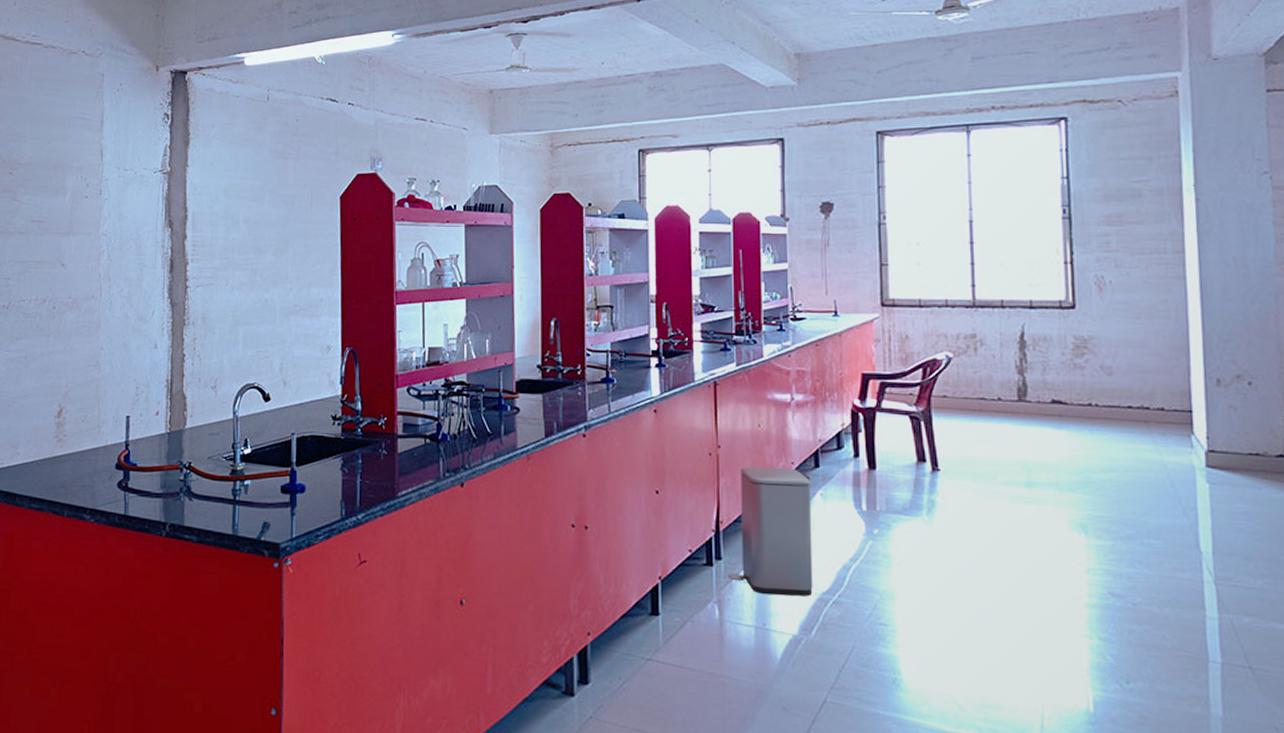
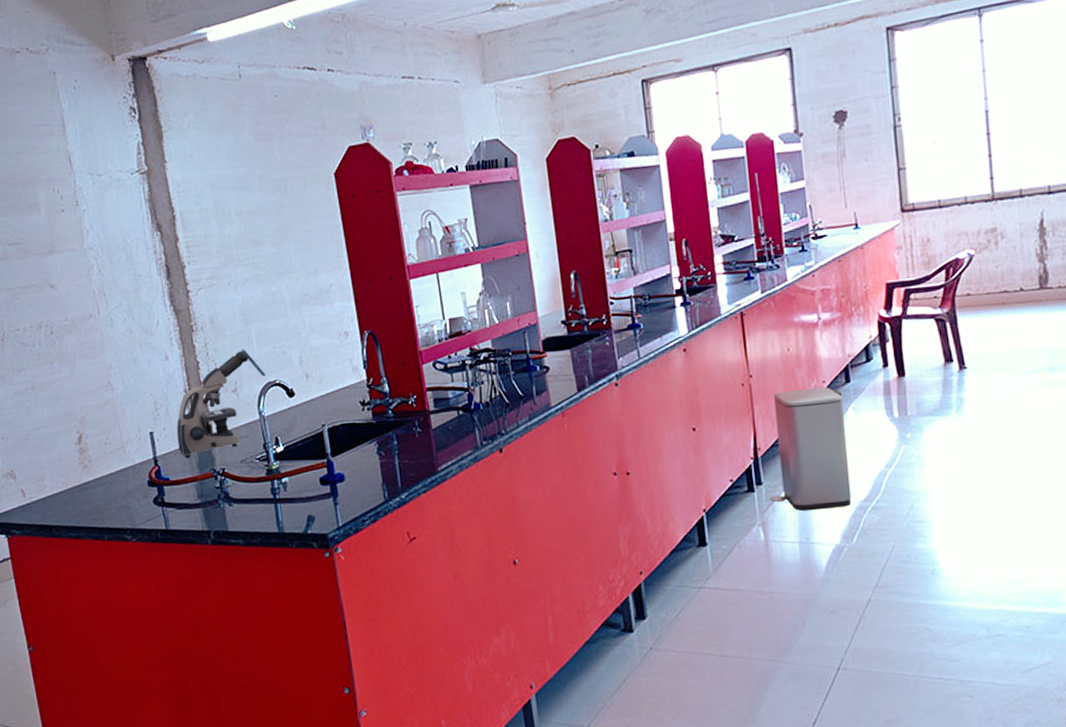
microscope: none [151,348,246,446] -> present [176,349,266,458]

